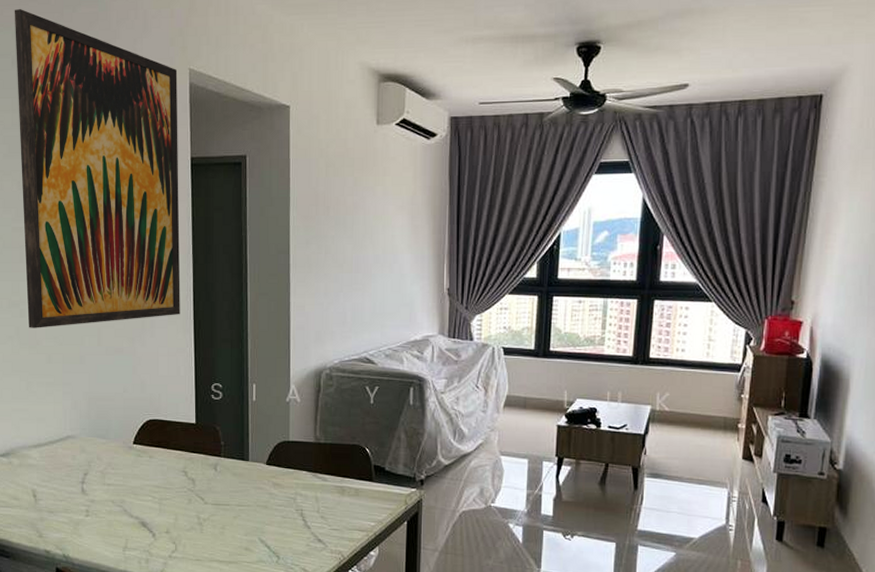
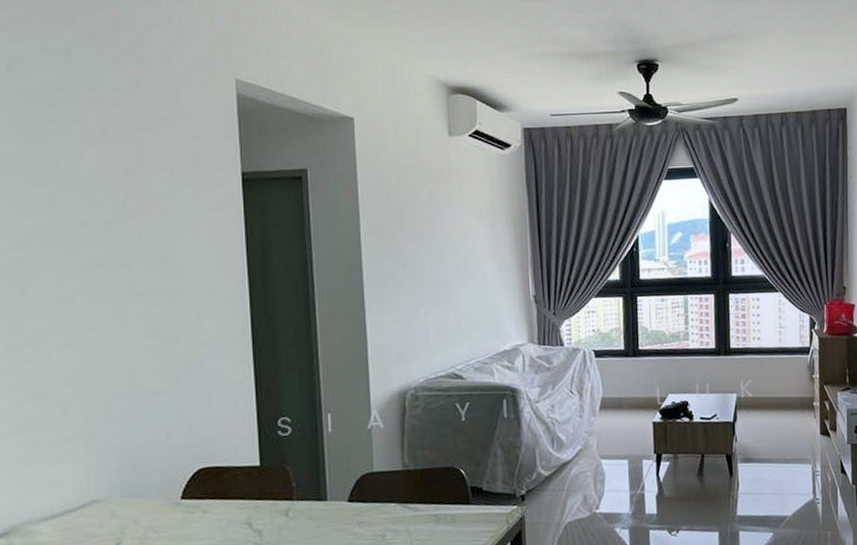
wall art: present [14,9,180,328] -> none [9,11,236,376]

